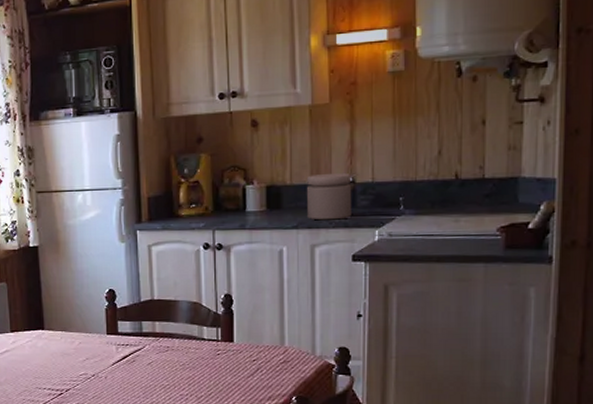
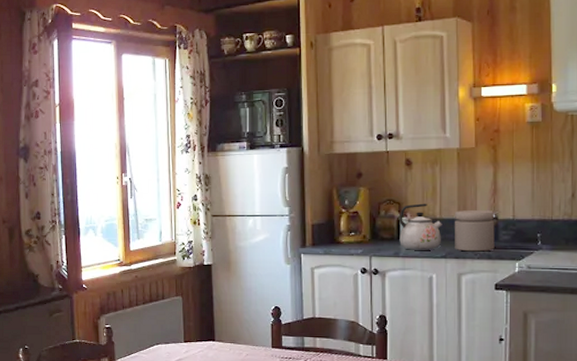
kettle: none [245,168,293,222] -> present [399,203,442,251]

